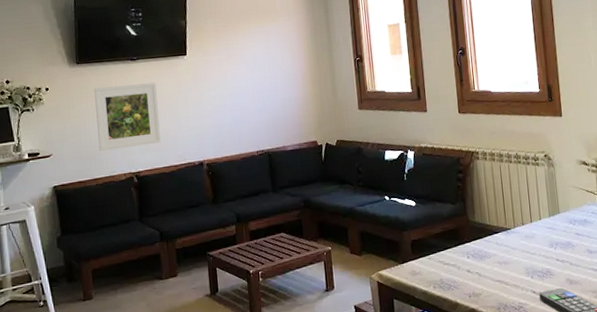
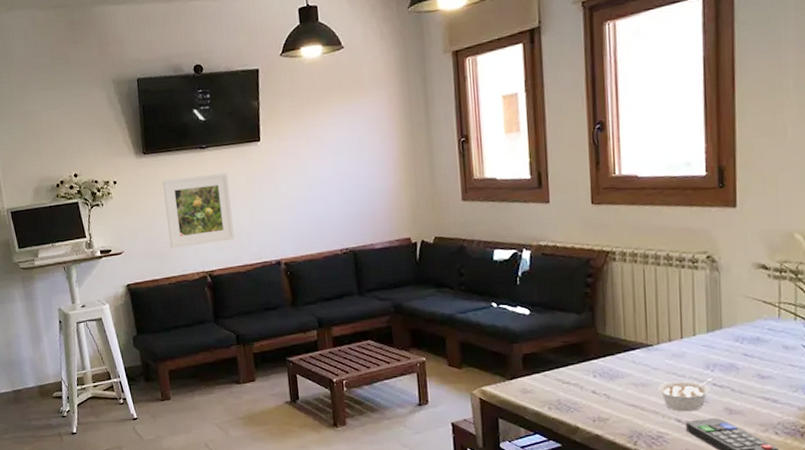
legume: none [516,255,556,284] -> present [658,378,713,412]

